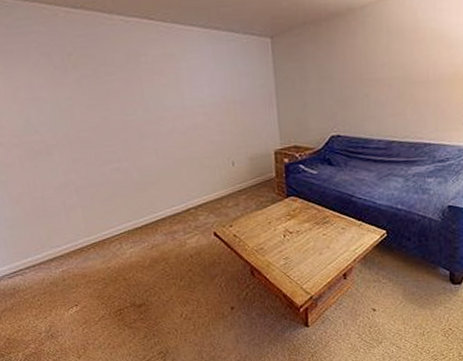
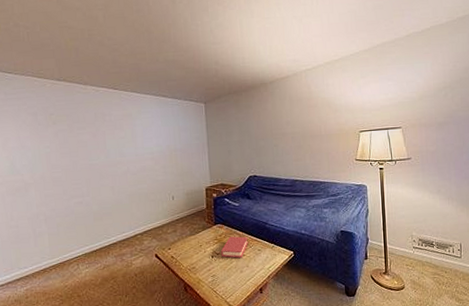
book: none [295,212,329,238] -> present [221,236,248,258]

